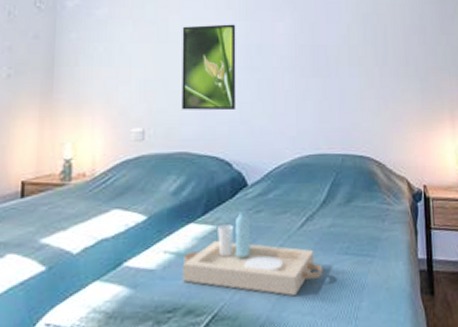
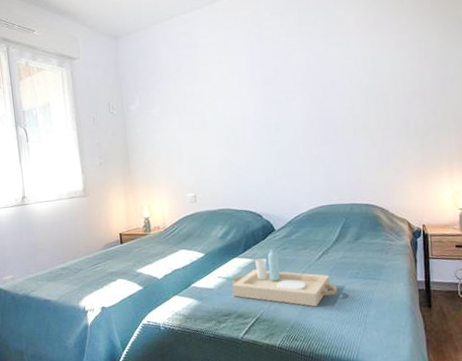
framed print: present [182,24,236,110] -> none [215,108,262,178]

